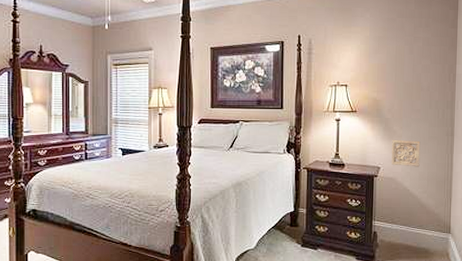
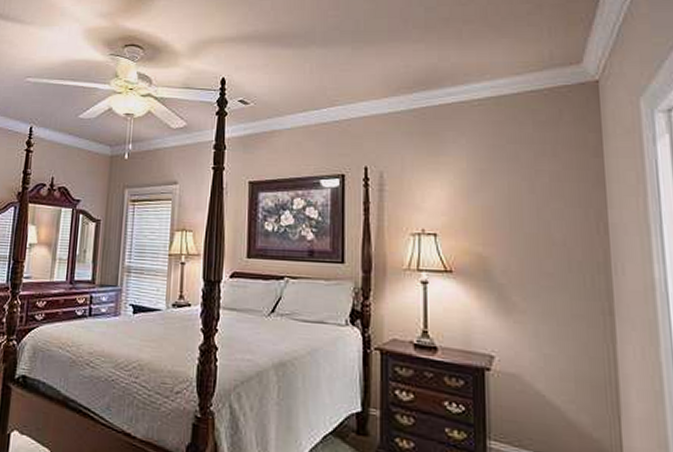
wall ornament: present [392,139,421,167] -> none [511,315,560,361]

